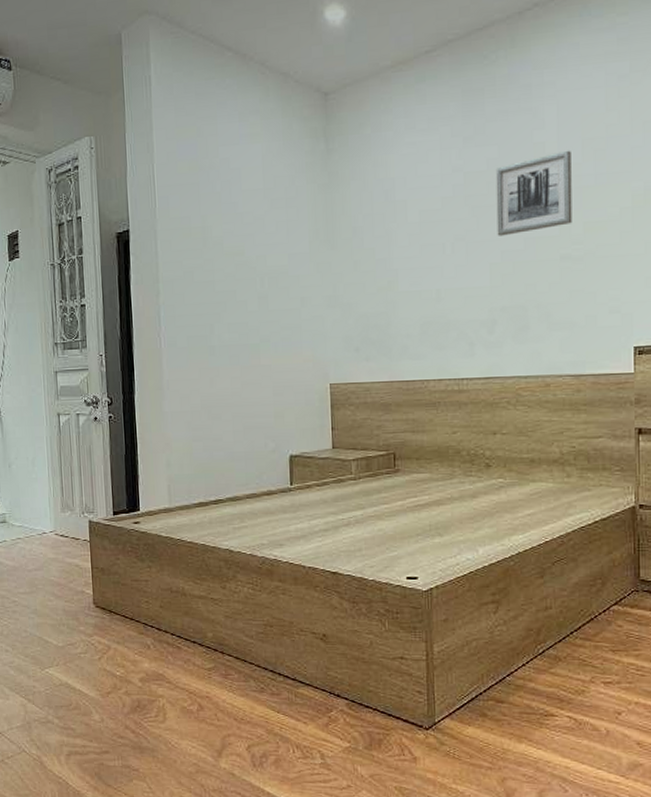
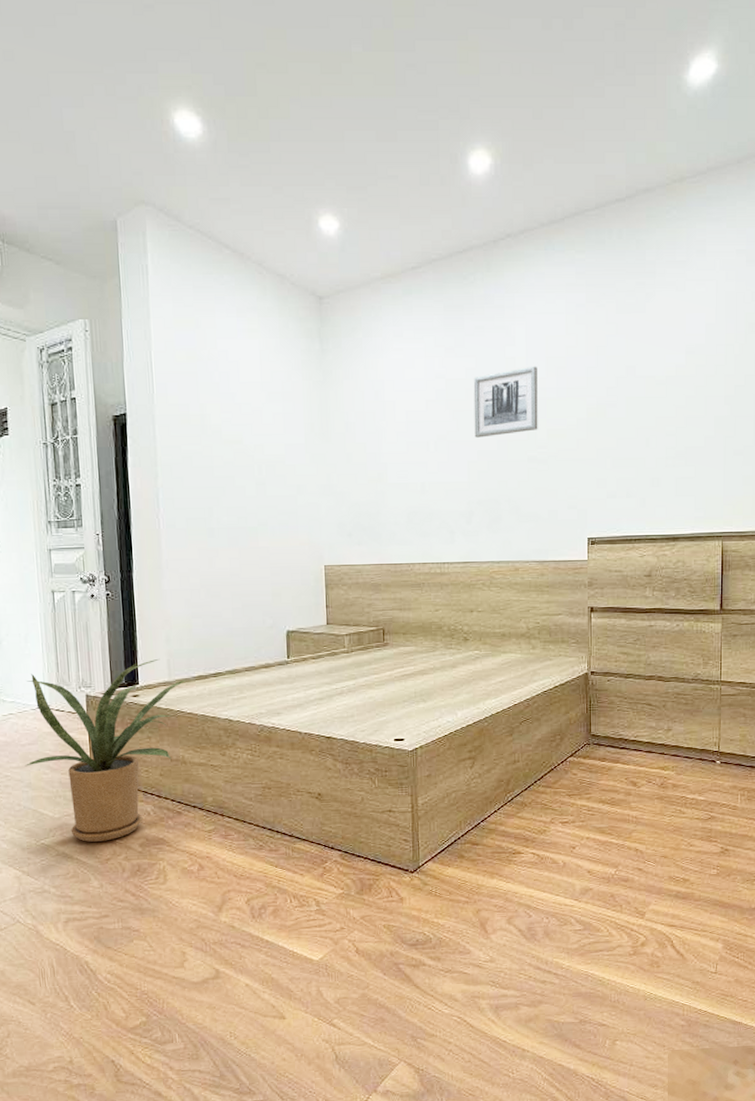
house plant: none [31,483,187,674] -> present [25,658,187,842]

